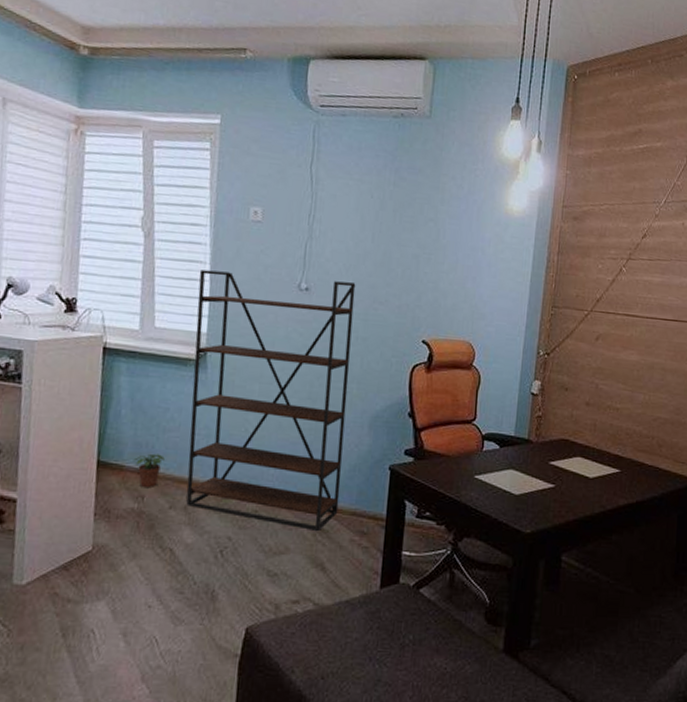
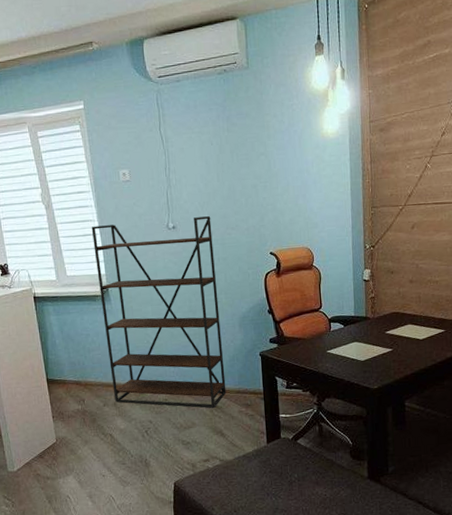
potted plant: present [133,453,165,487] -> none [71,368,93,393]

